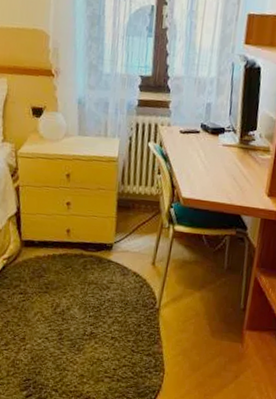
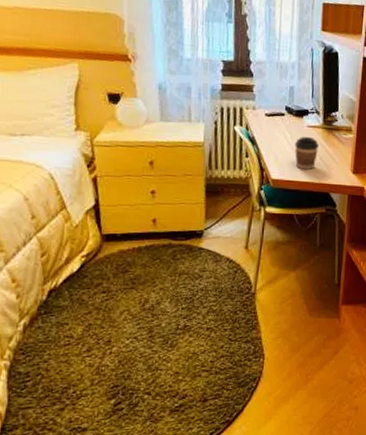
coffee cup: none [207,155,234,191] -> present [294,136,319,170]

